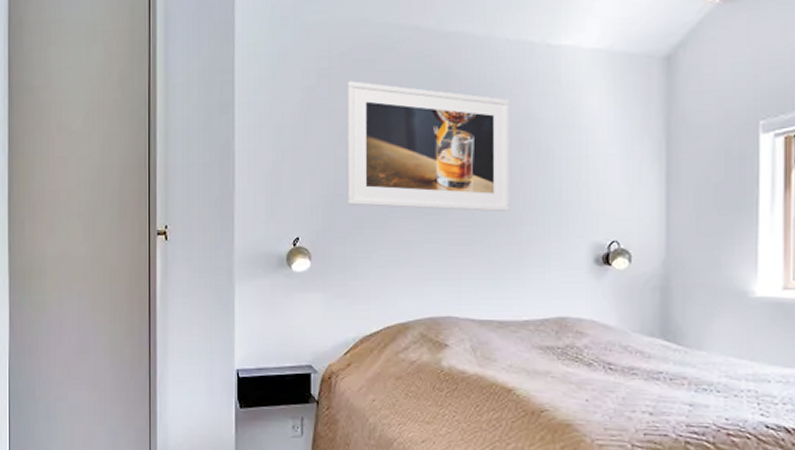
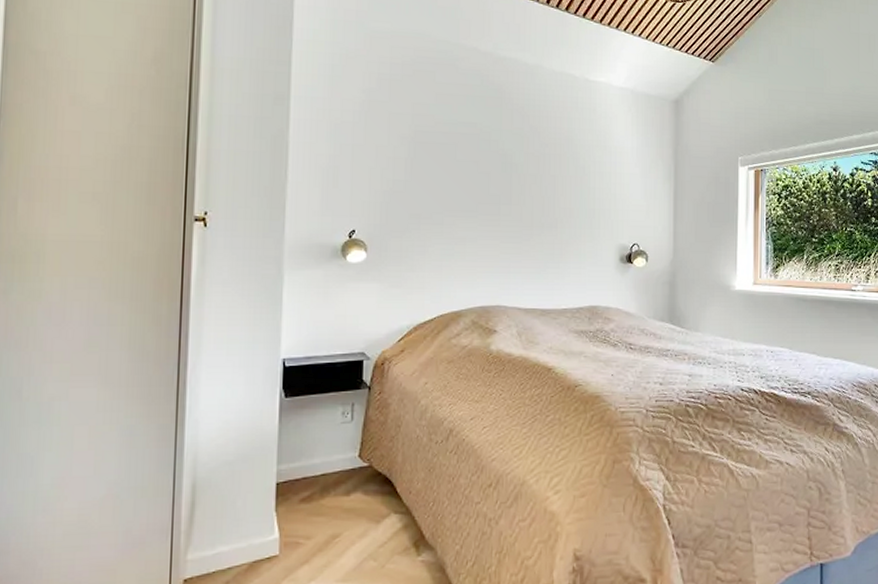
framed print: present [347,81,510,213] -> none [405,88,554,216]

